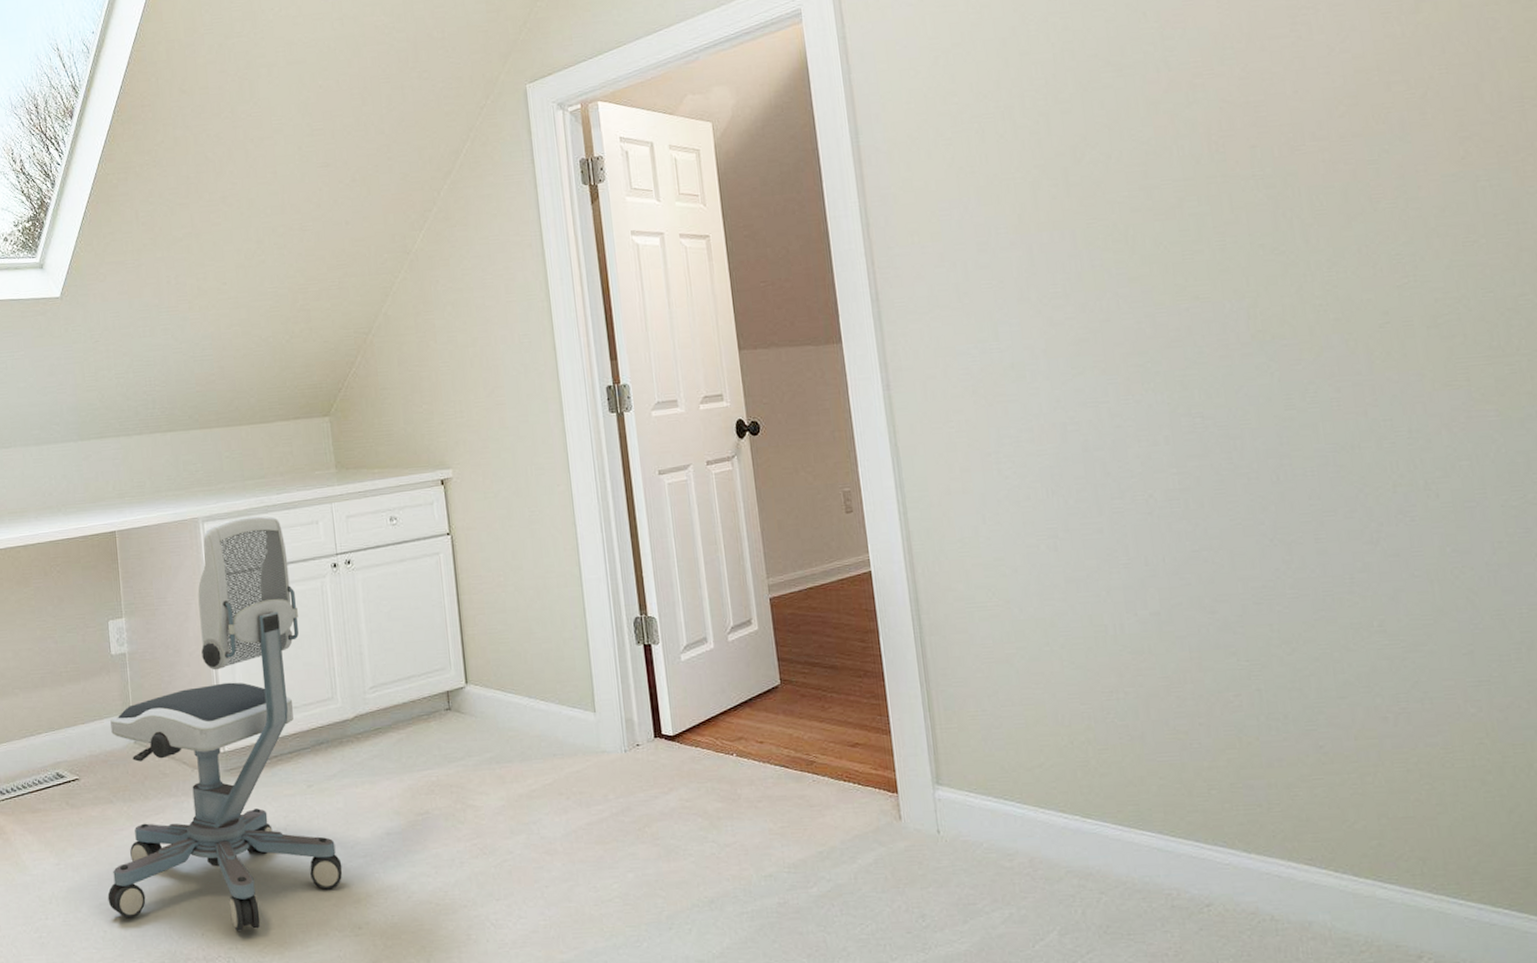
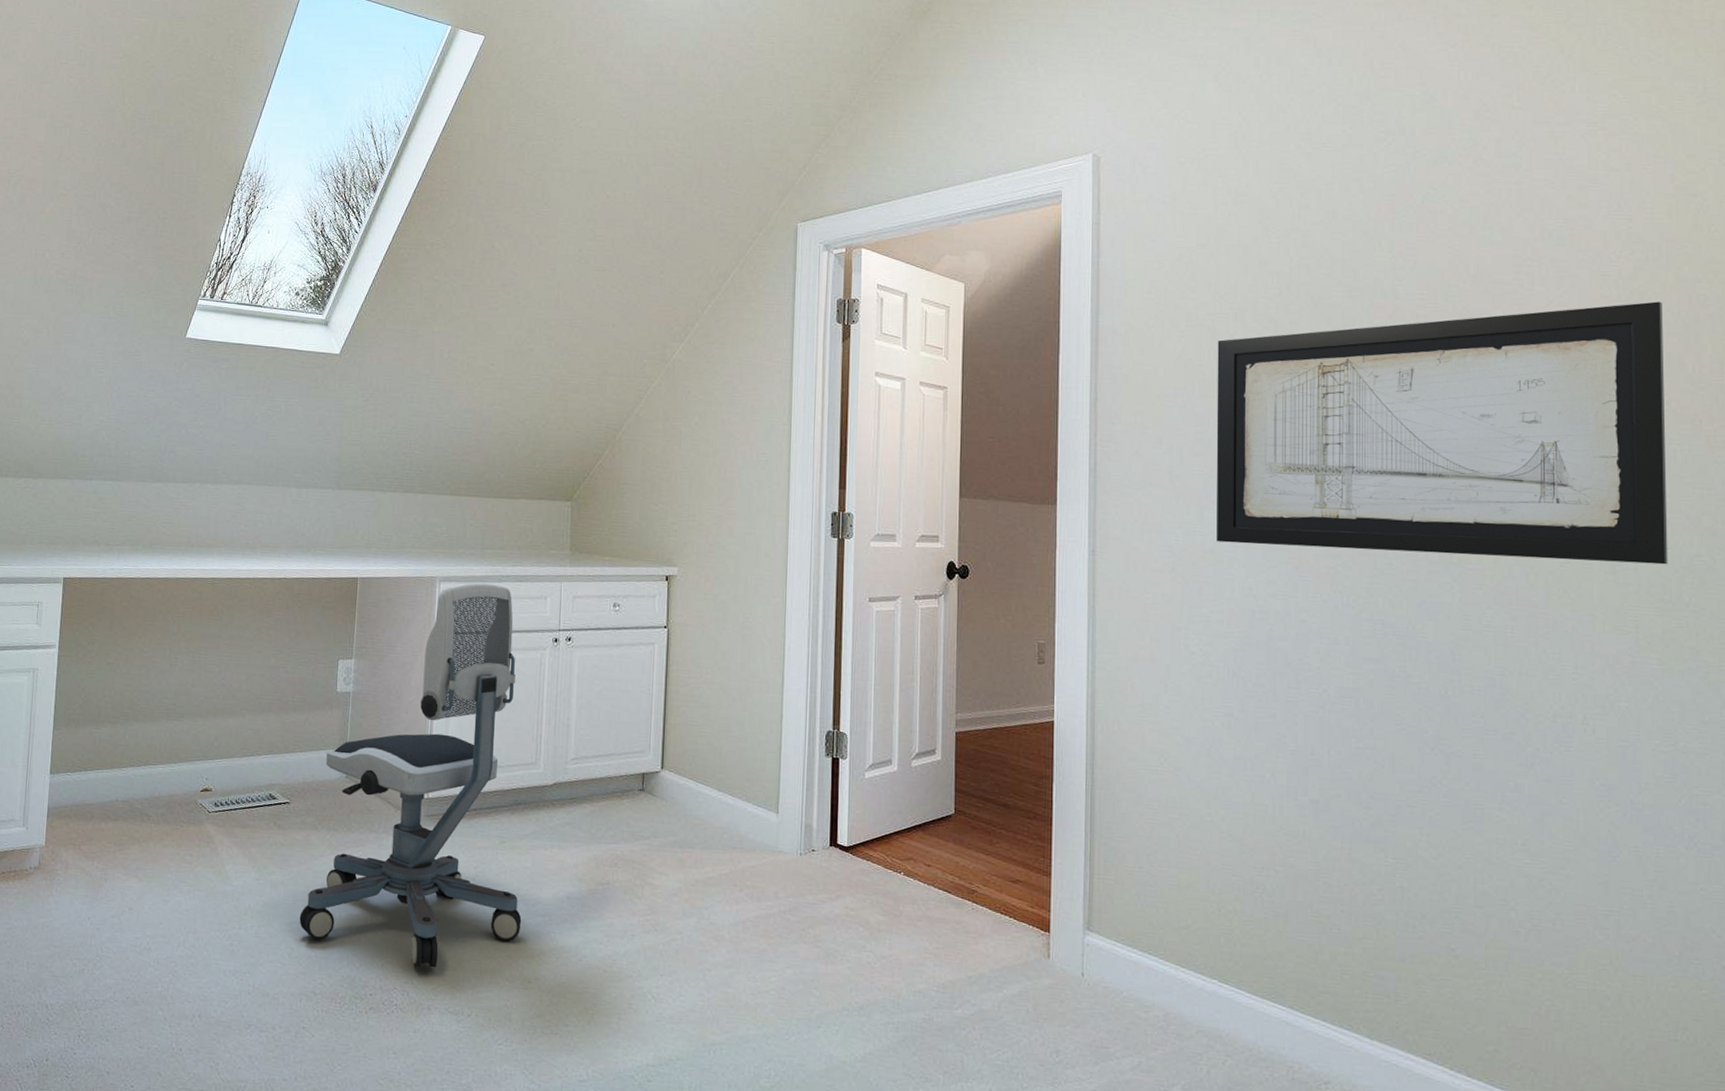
wall art: none [987,32,1492,357] -> present [1216,301,1668,565]

